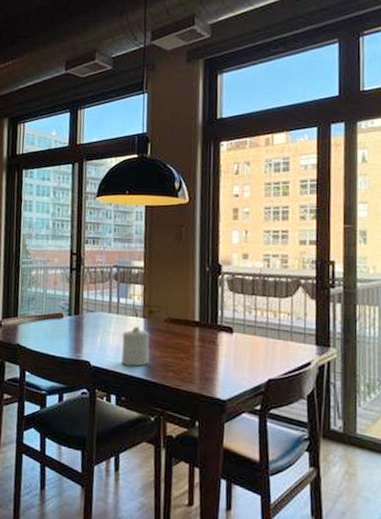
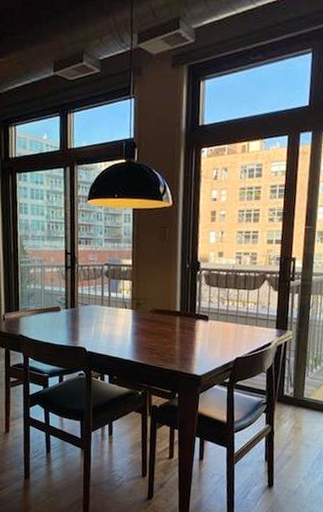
candle: present [122,326,150,367] -> none [113,316,137,351]

